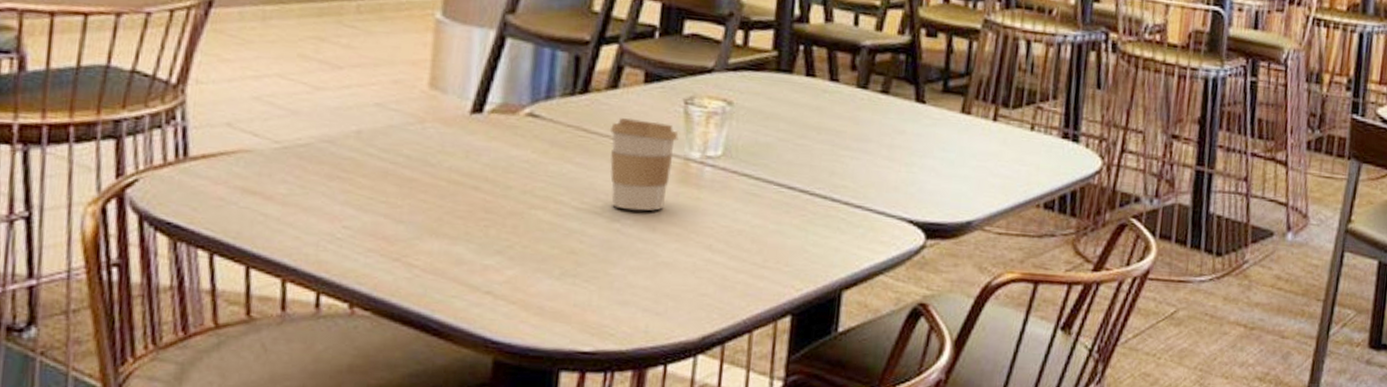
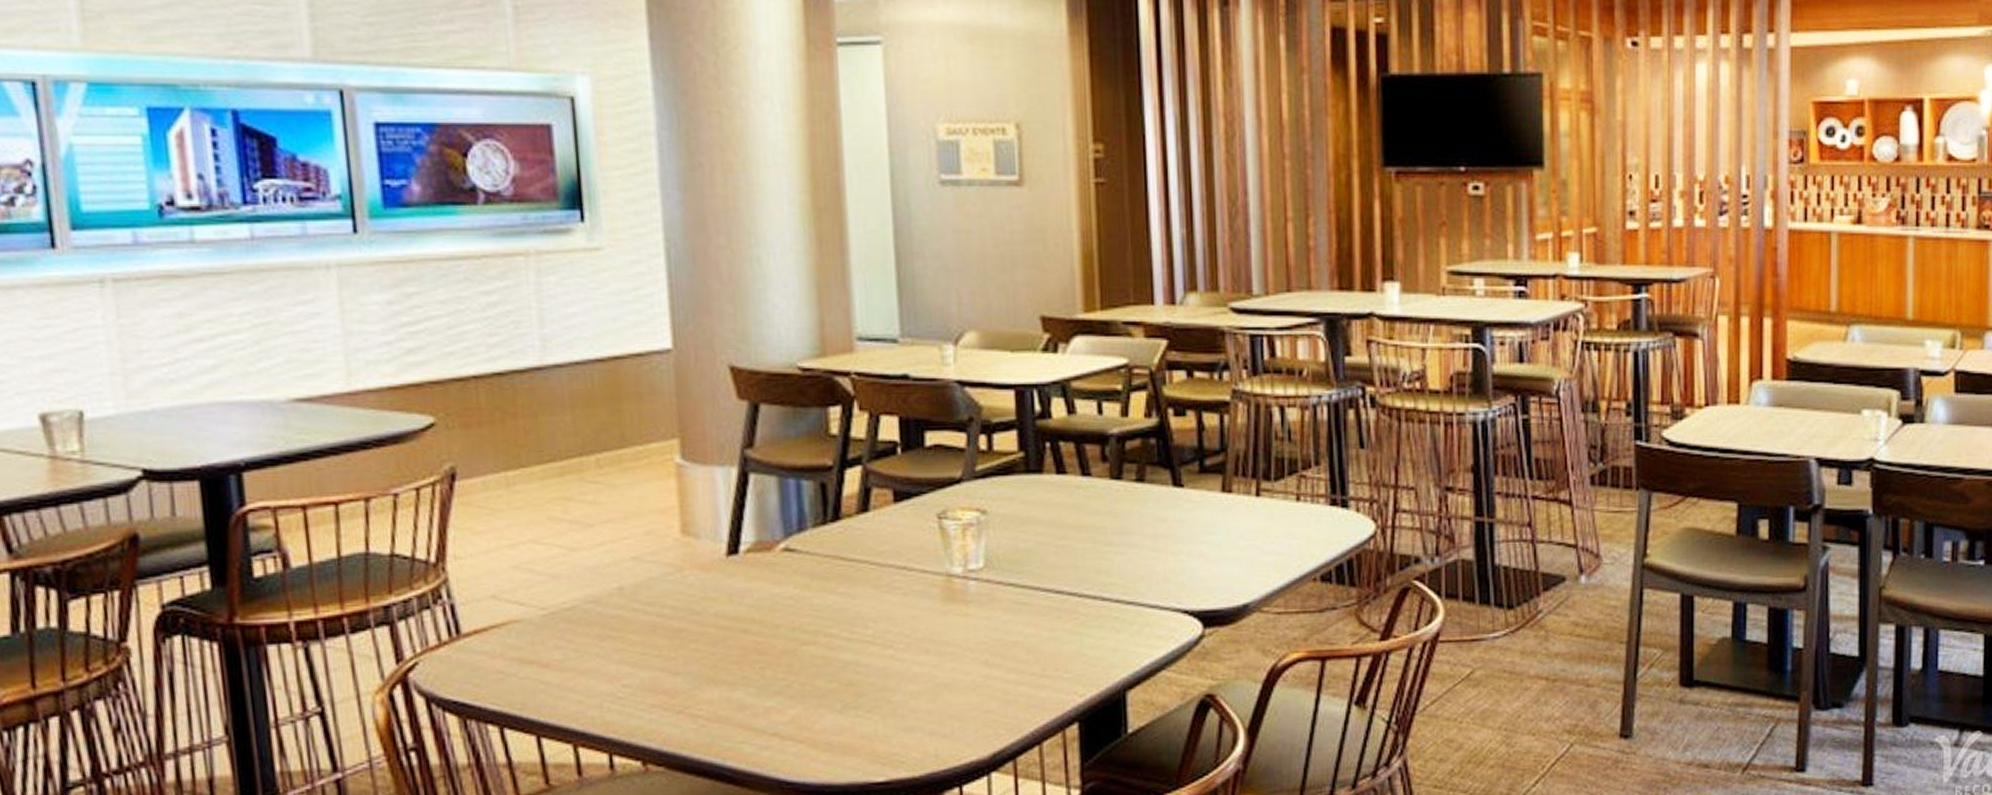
coffee cup: present [610,118,679,211] -> none [868,540,937,635]

